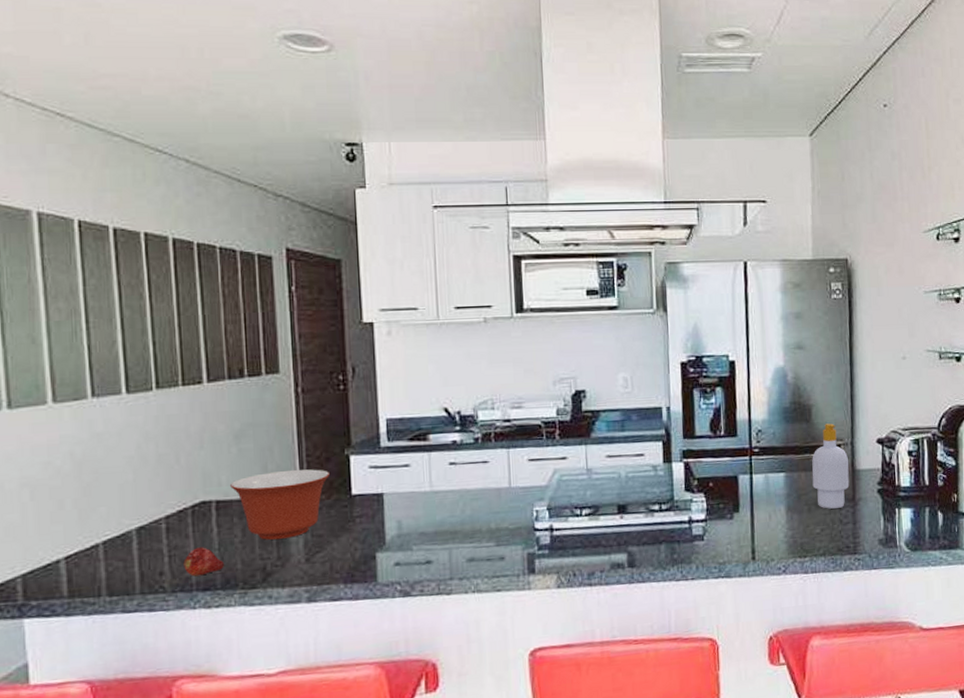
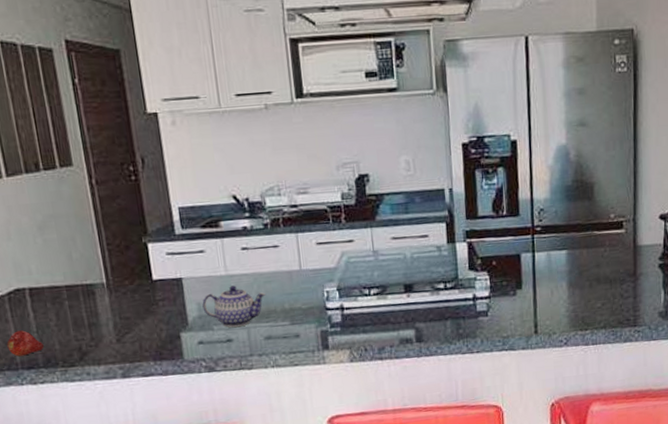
mixing bowl: present [230,469,331,540] -> none [40,256,131,323]
teapot: none [402,502,472,548] -> present [202,285,267,327]
soap bottle: present [812,423,850,509] -> none [593,200,631,284]

